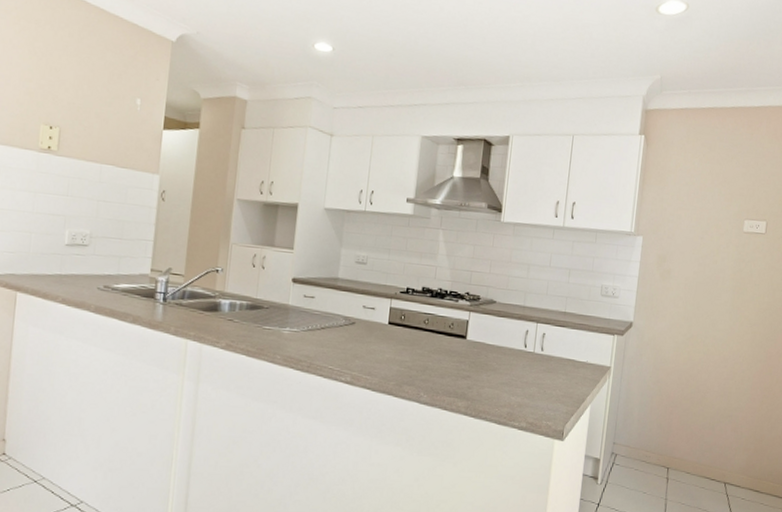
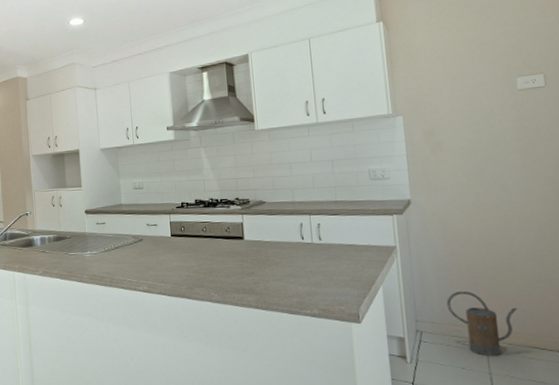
watering can: none [643,417,700,483] -> present [446,290,517,356]

